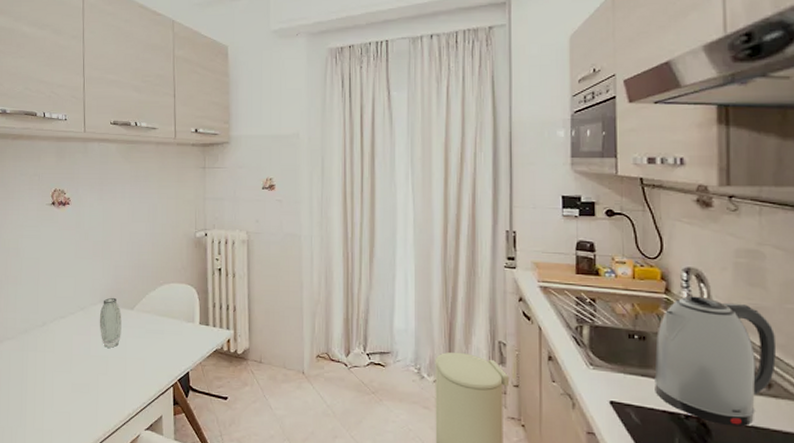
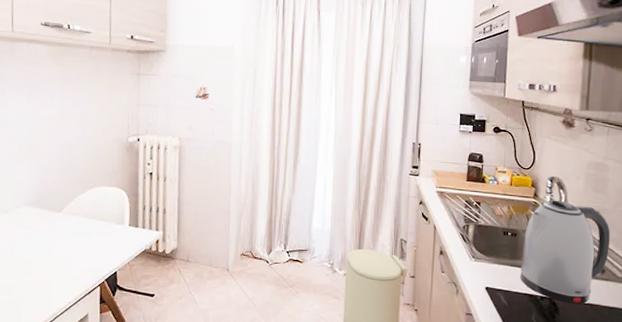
vase: present [99,297,122,348] -> none [24,200,49,250]

